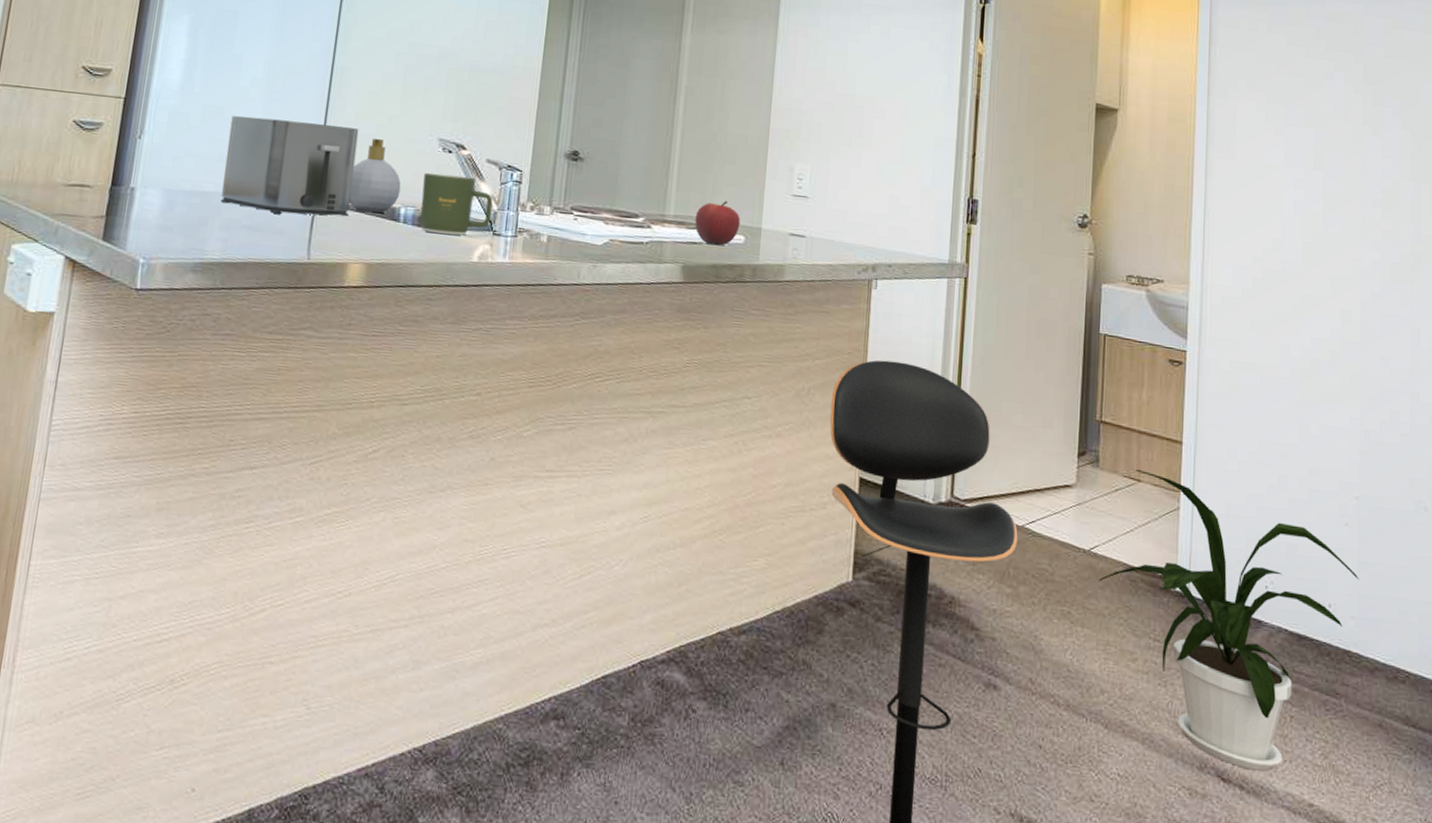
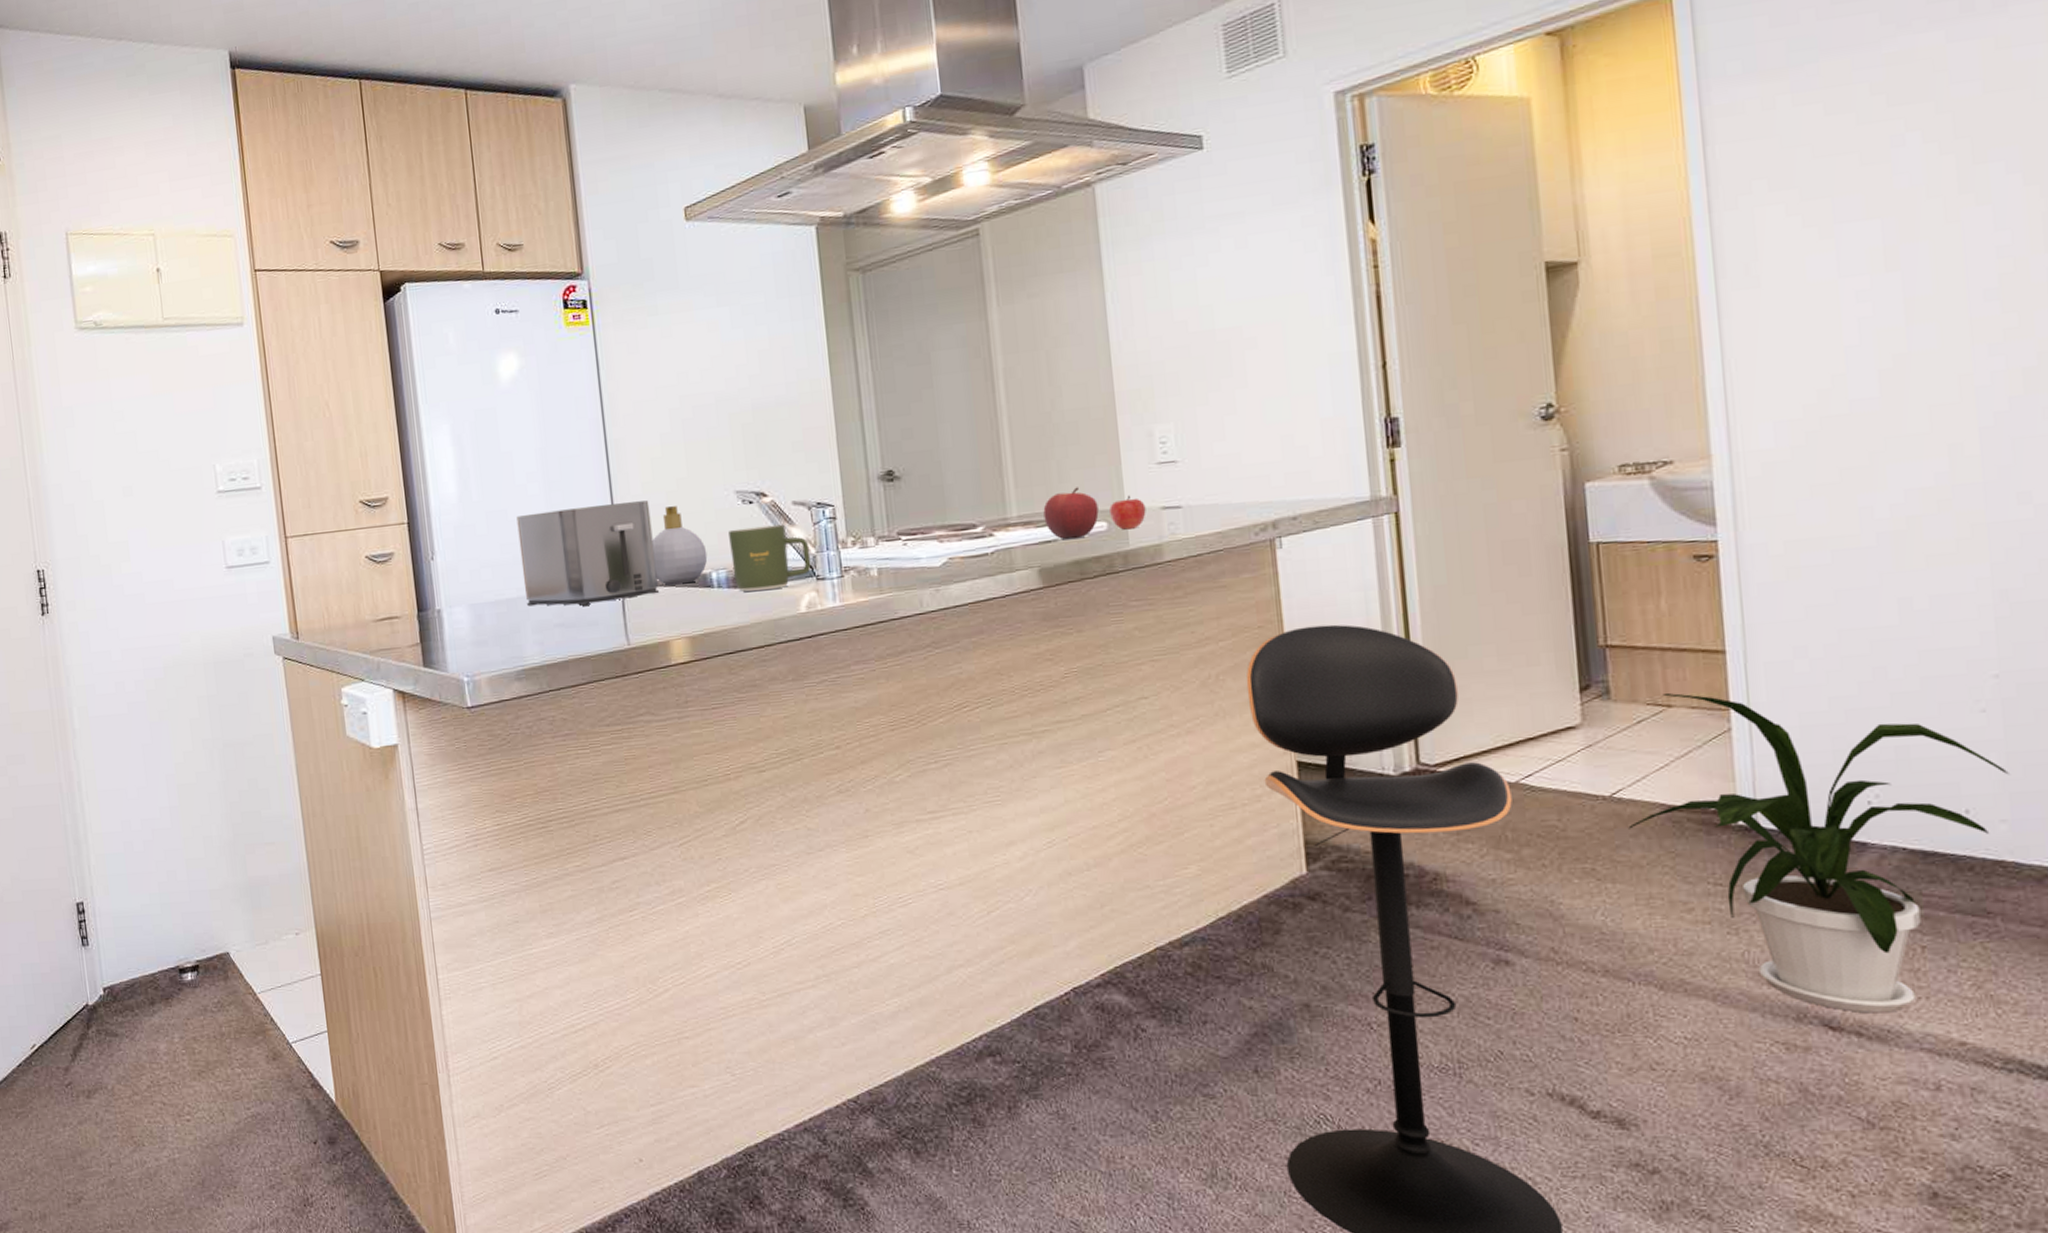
fruit: none [748,217,778,247] -> present [1109,495,1146,530]

